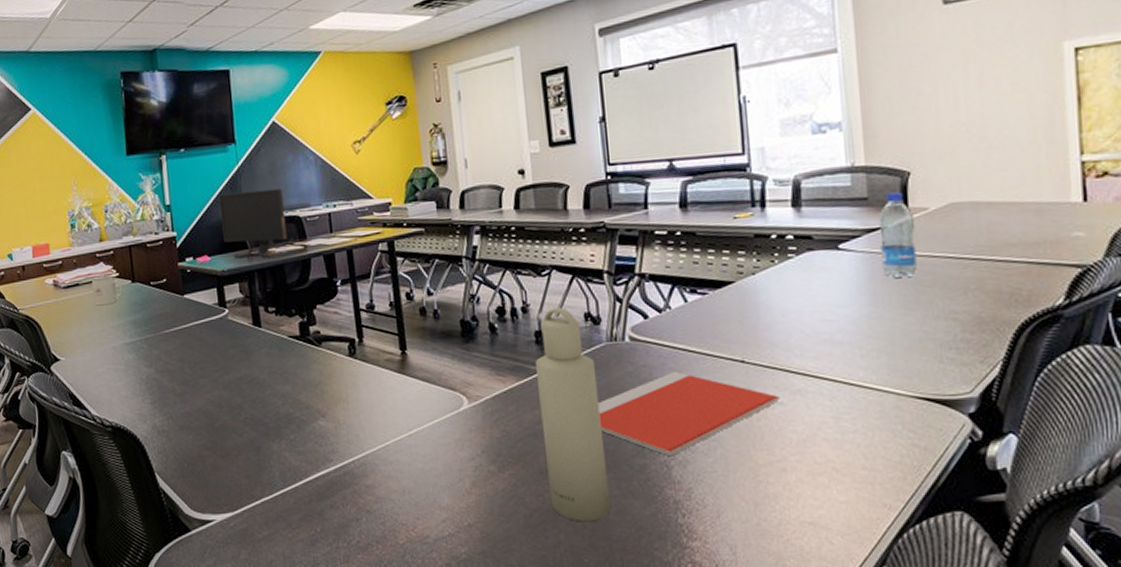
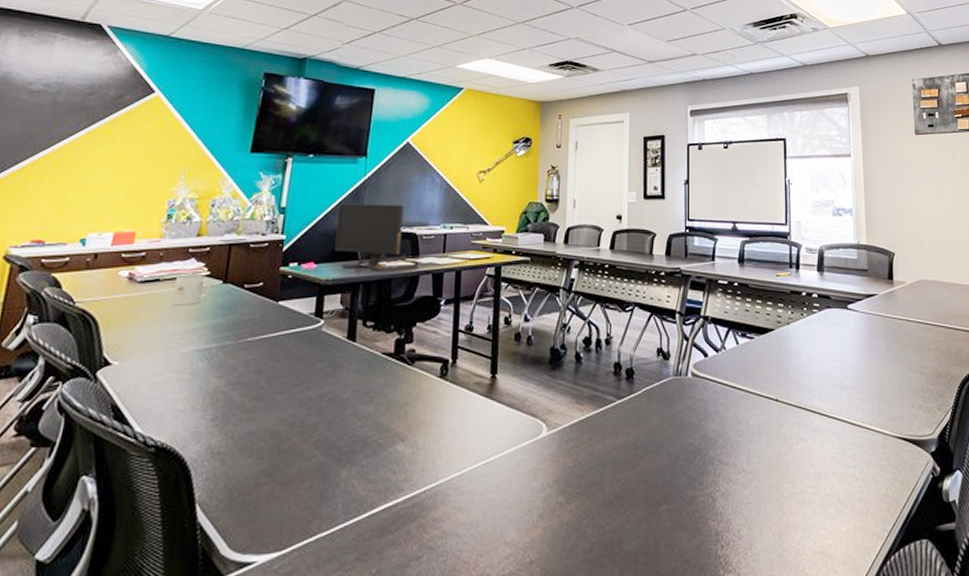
bottle: present [534,307,611,523] -> none [610,341,663,556]
notebook: present [597,371,780,457] -> none [660,406,802,488]
bottle: present [878,192,917,279] -> none [874,267,898,337]

